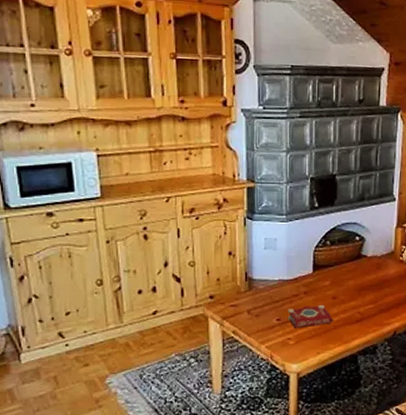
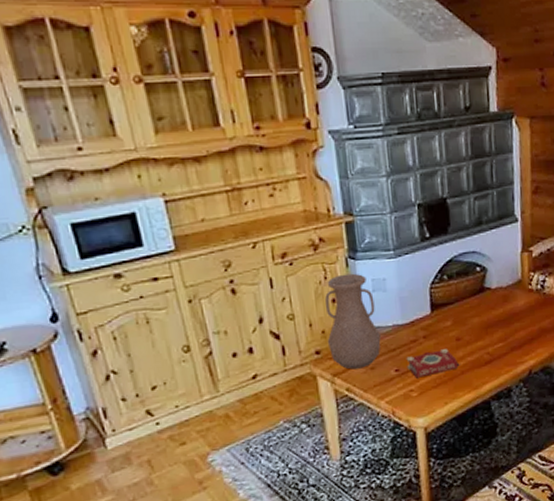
vase: none [220,231,267,315] -> present [324,273,381,370]

